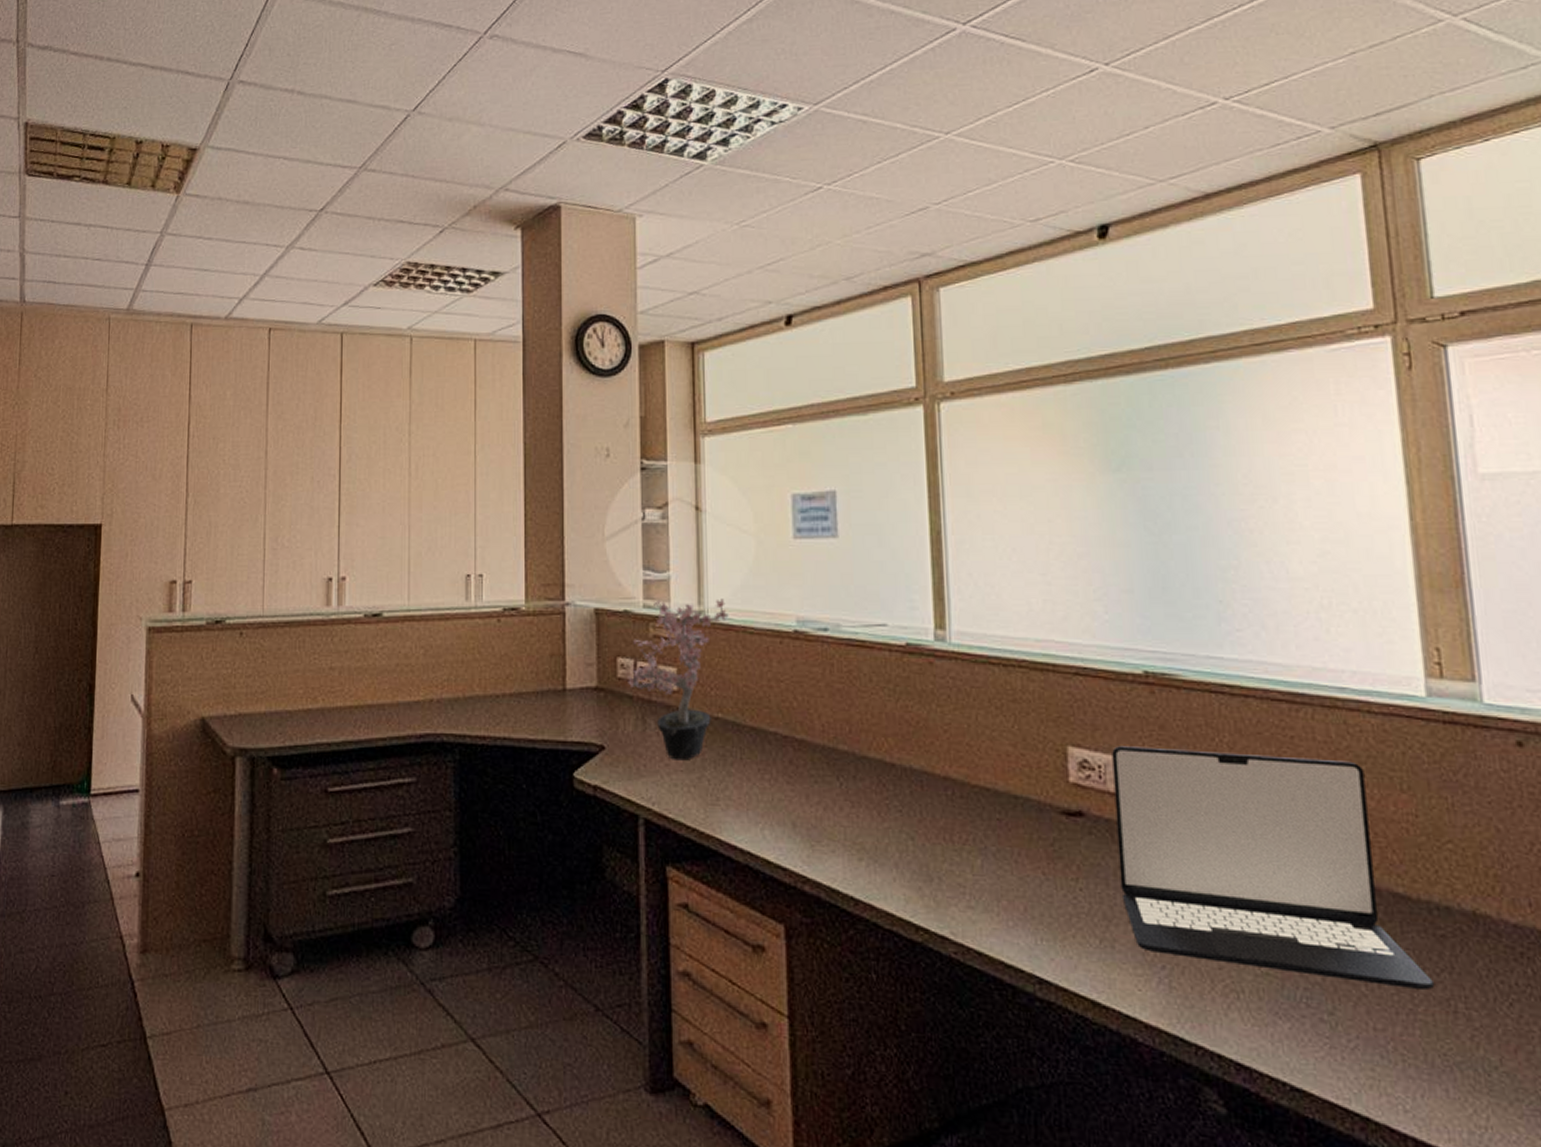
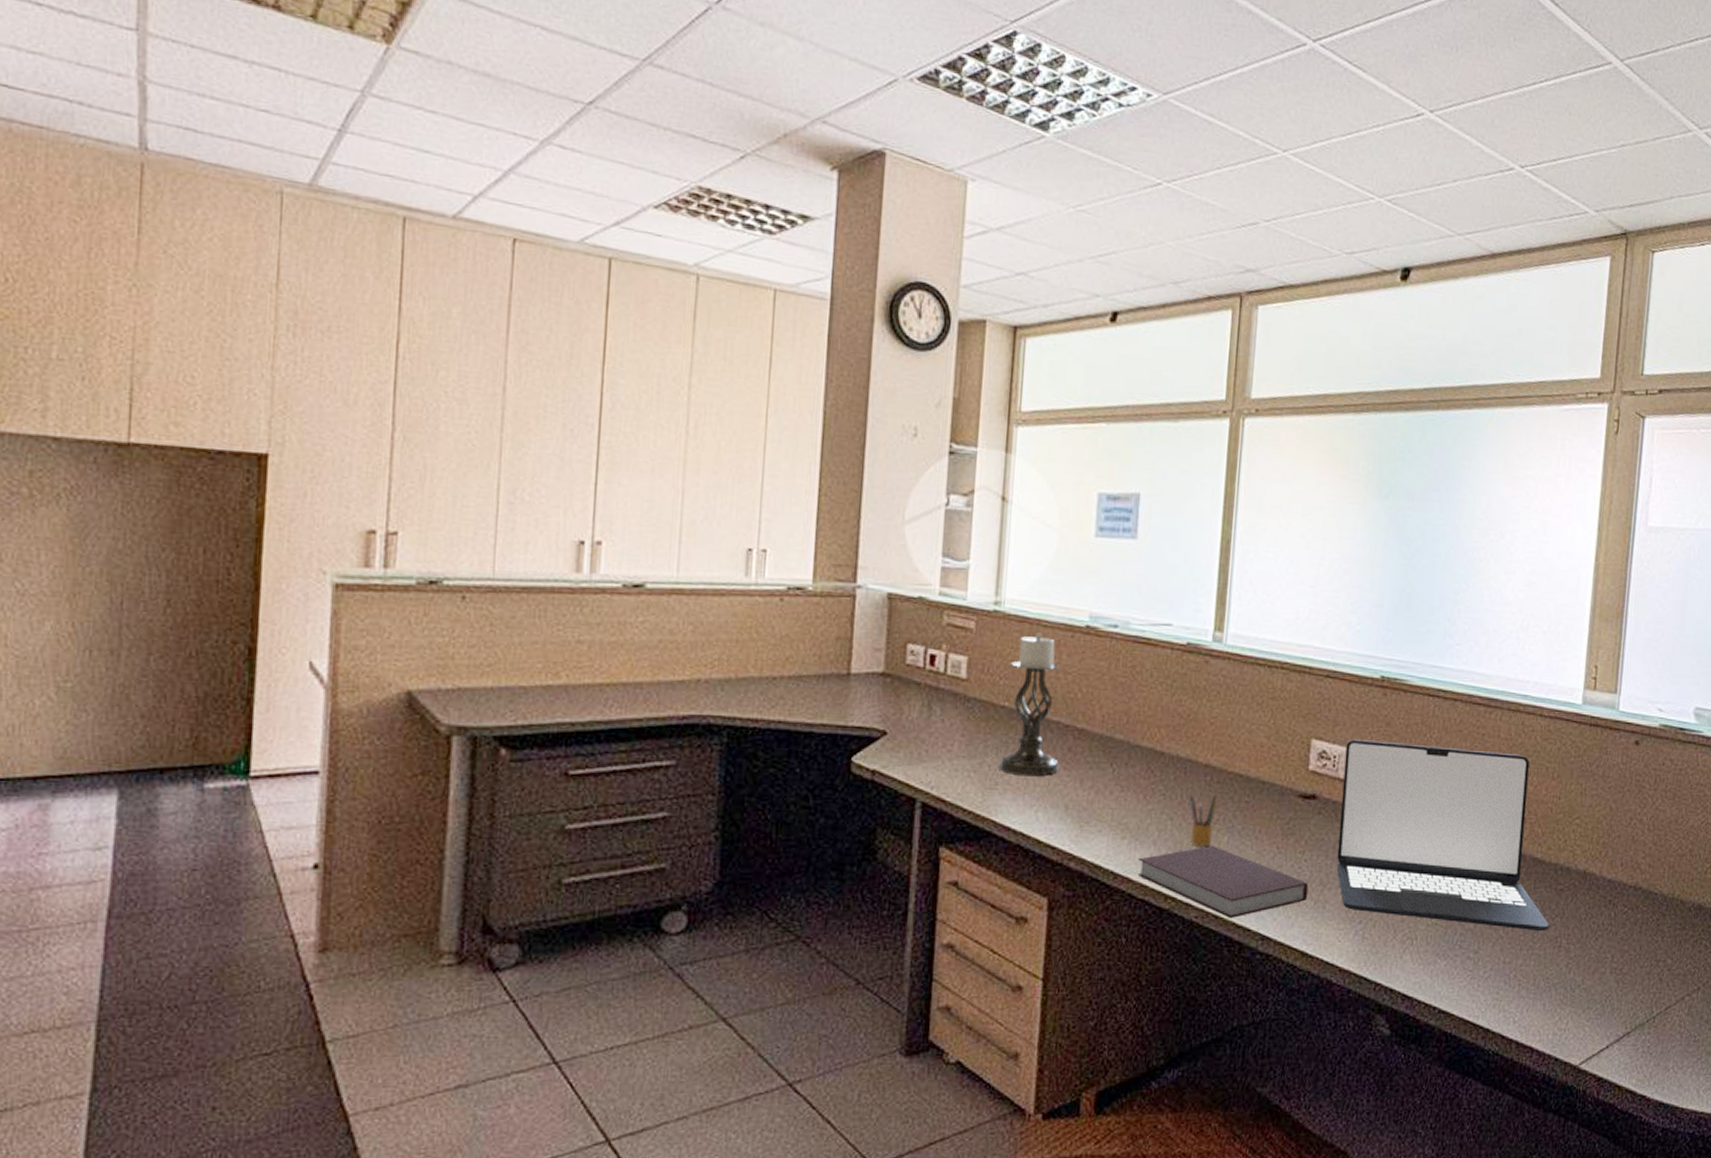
potted plant: present [628,598,729,761] -> none [916,588,1025,747]
candle holder: none [719,640,781,792] -> present [999,632,1061,777]
notebook: none [880,869,1090,957] -> present [1137,845,1309,919]
pencil box: none [929,809,963,870] -> present [1188,793,1217,846]

